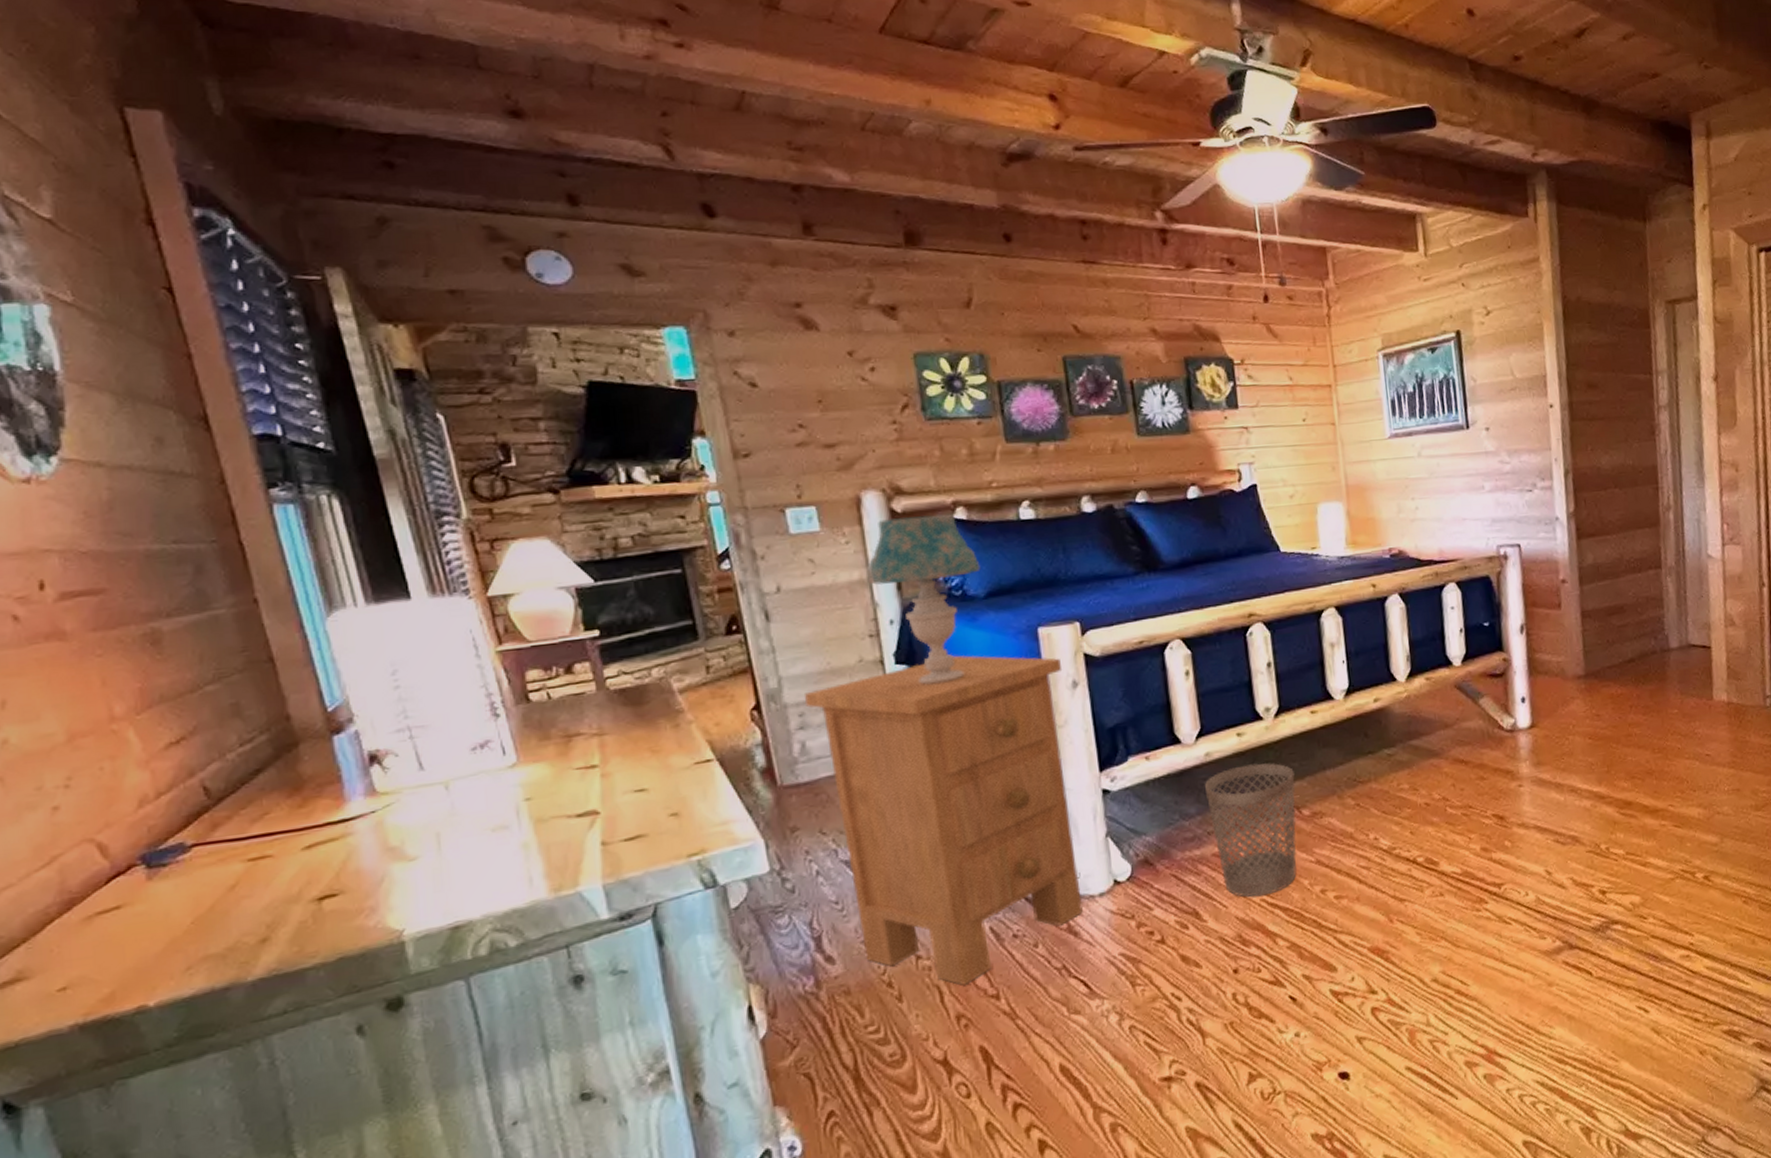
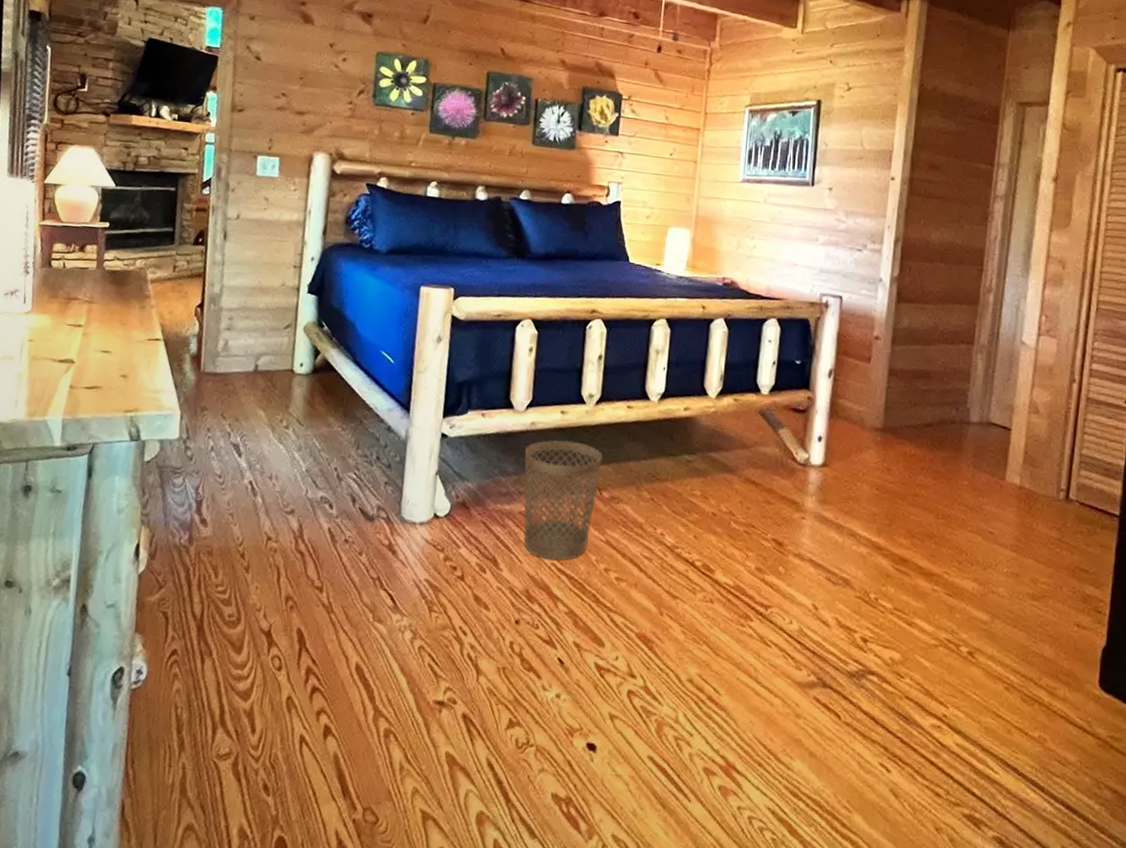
nightstand: present [804,655,1083,986] -> none [230,295,433,572]
table lamp: present [867,513,981,685] -> none [303,177,389,316]

